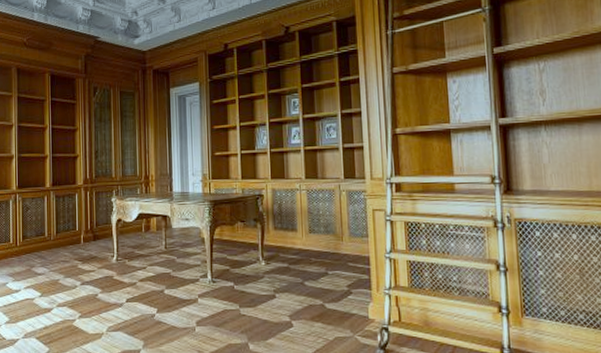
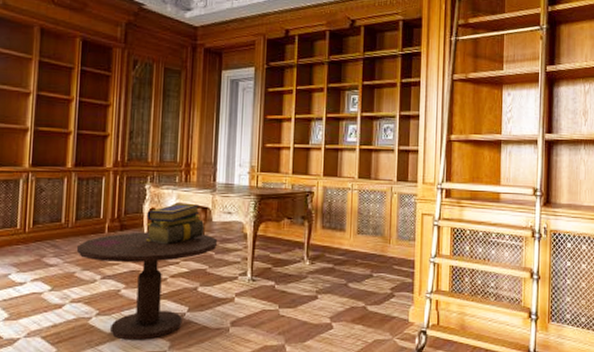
side table: none [58,241,178,340] -> present [76,232,217,340]
stack of books: none [115,213,166,252] -> present [146,204,205,245]

